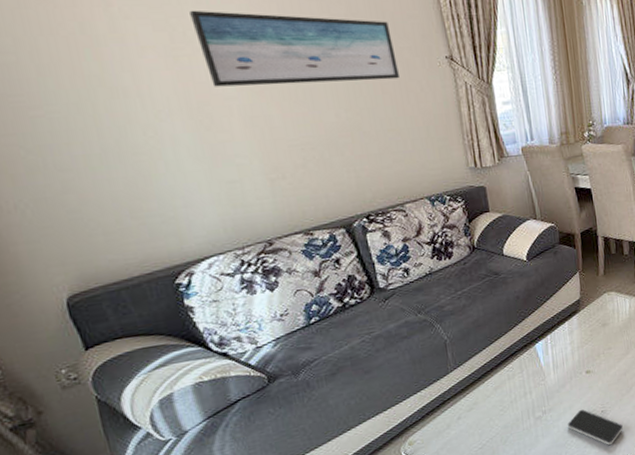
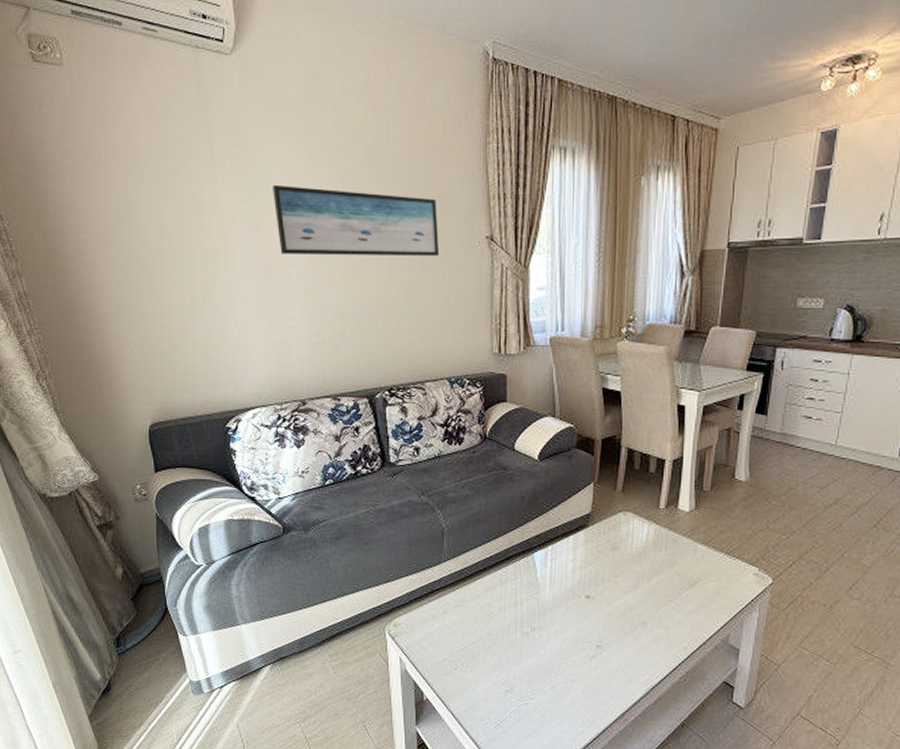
smartphone: present [567,409,623,445] -> none [556,637,619,686]

